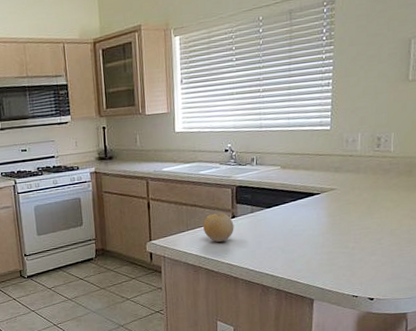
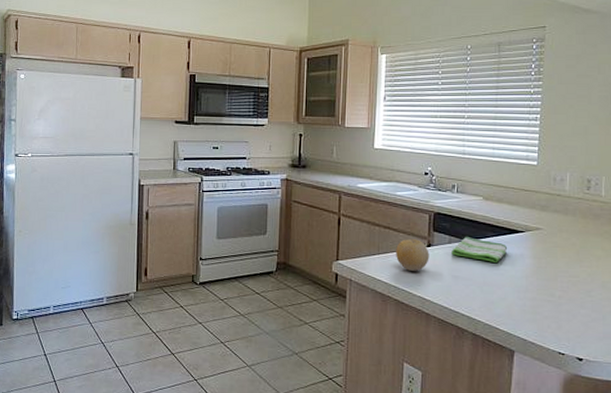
dish towel: none [254,204,305,225] -> present [451,236,508,263]

